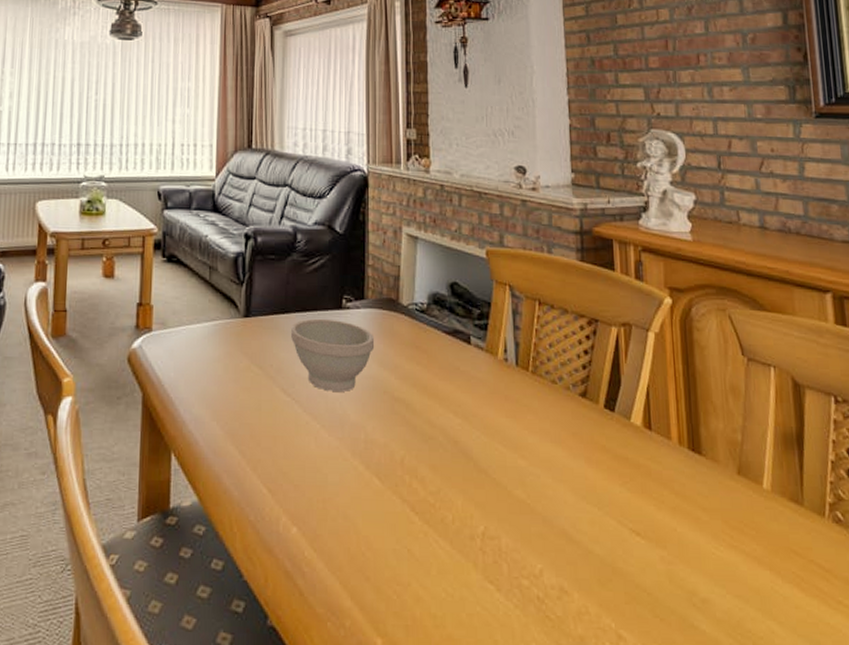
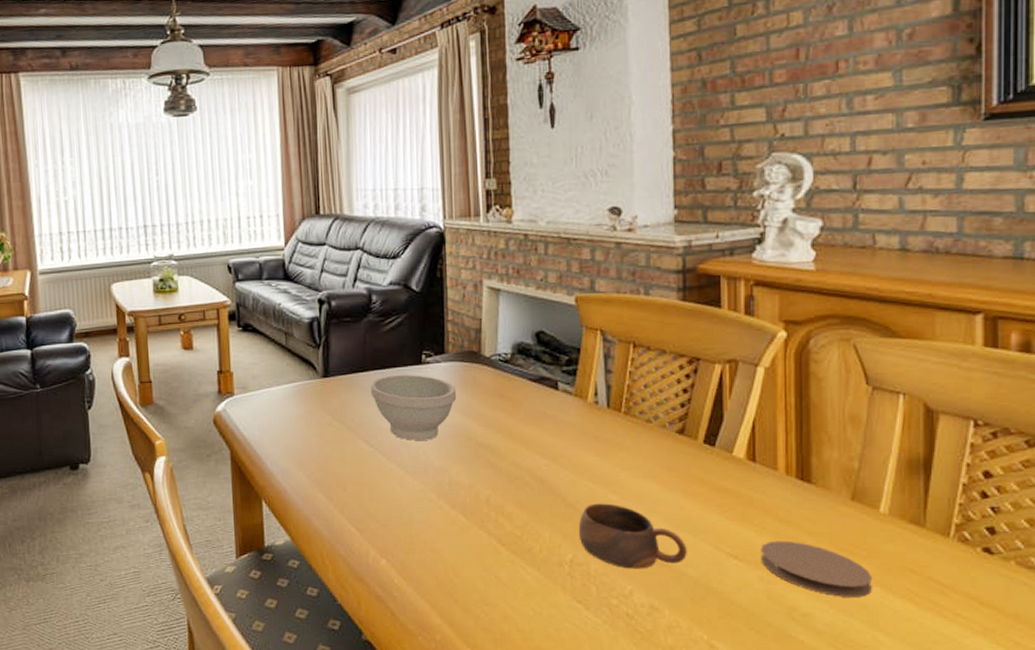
cup: none [489,469,593,545] -> present [578,503,687,569]
coaster: none [660,516,763,581] -> present [760,540,872,597]

